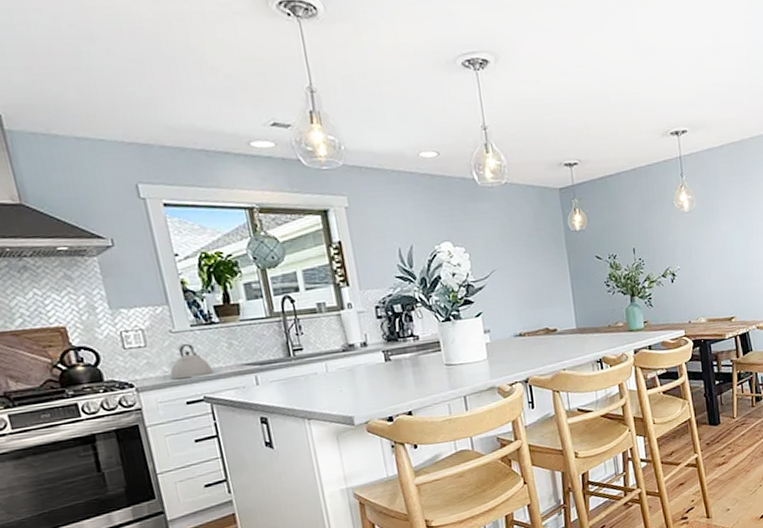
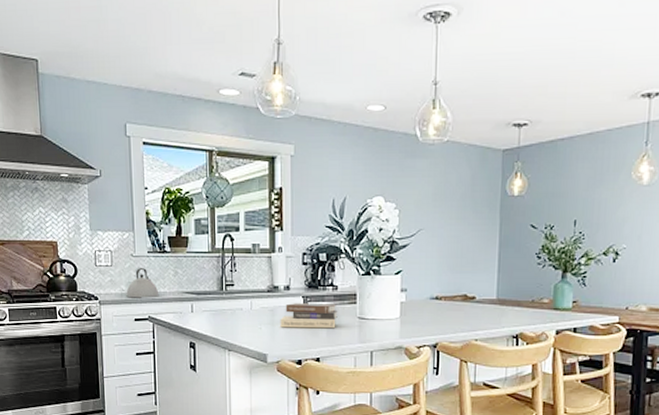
books: none [361,354,424,387] -> present [280,303,338,329]

